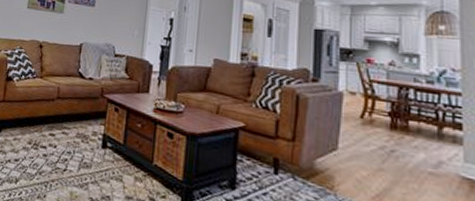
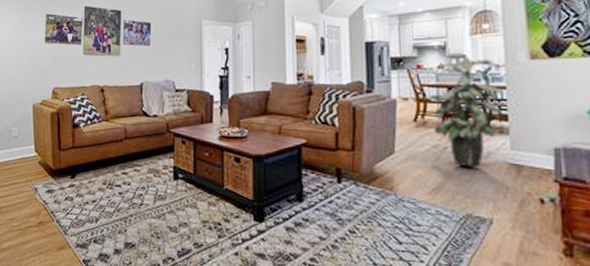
indoor plant: none [377,51,458,177] -> present [428,53,503,168]

